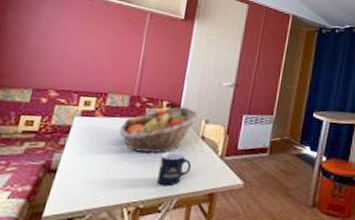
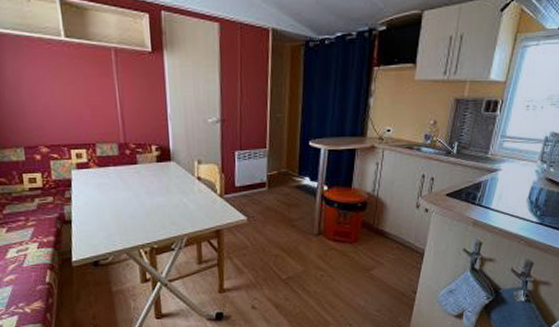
fruit basket: present [119,107,201,153] -> none [117,150,192,198]
mug: present [157,152,192,187] -> none [162,195,194,227]

